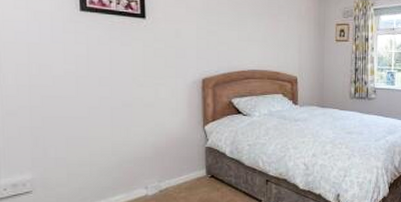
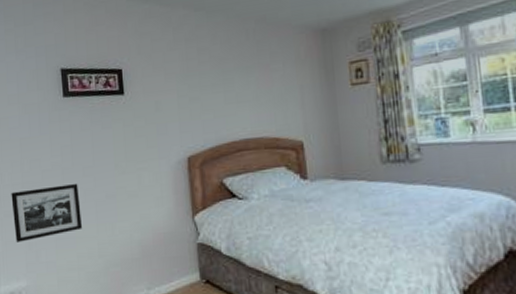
picture frame: none [15,90,96,139] -> present [11,183,82,243]

